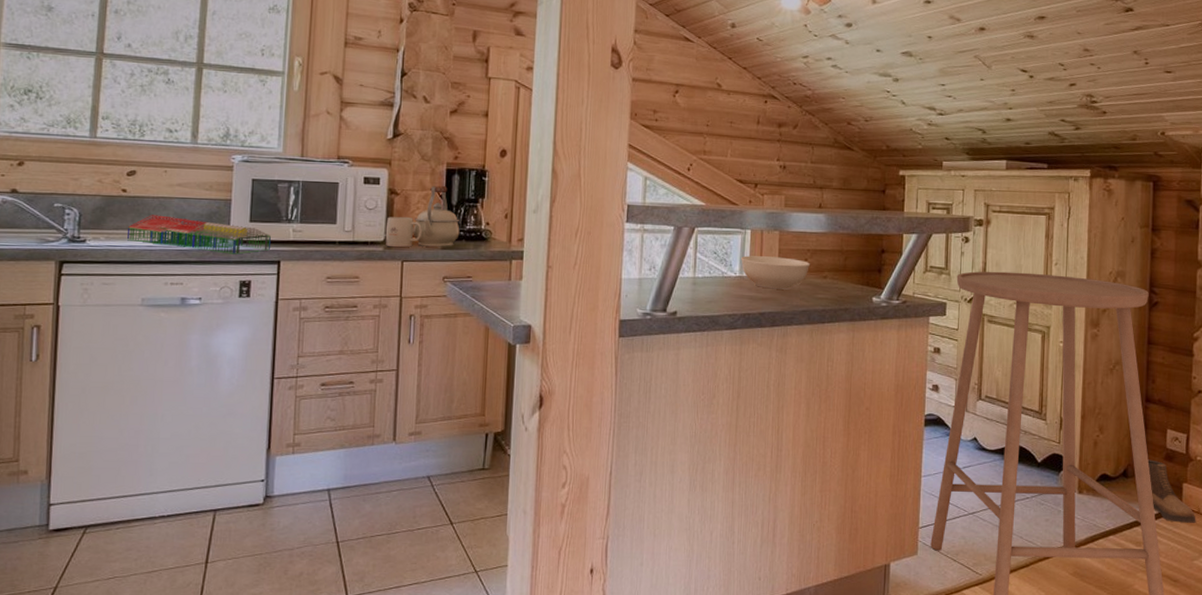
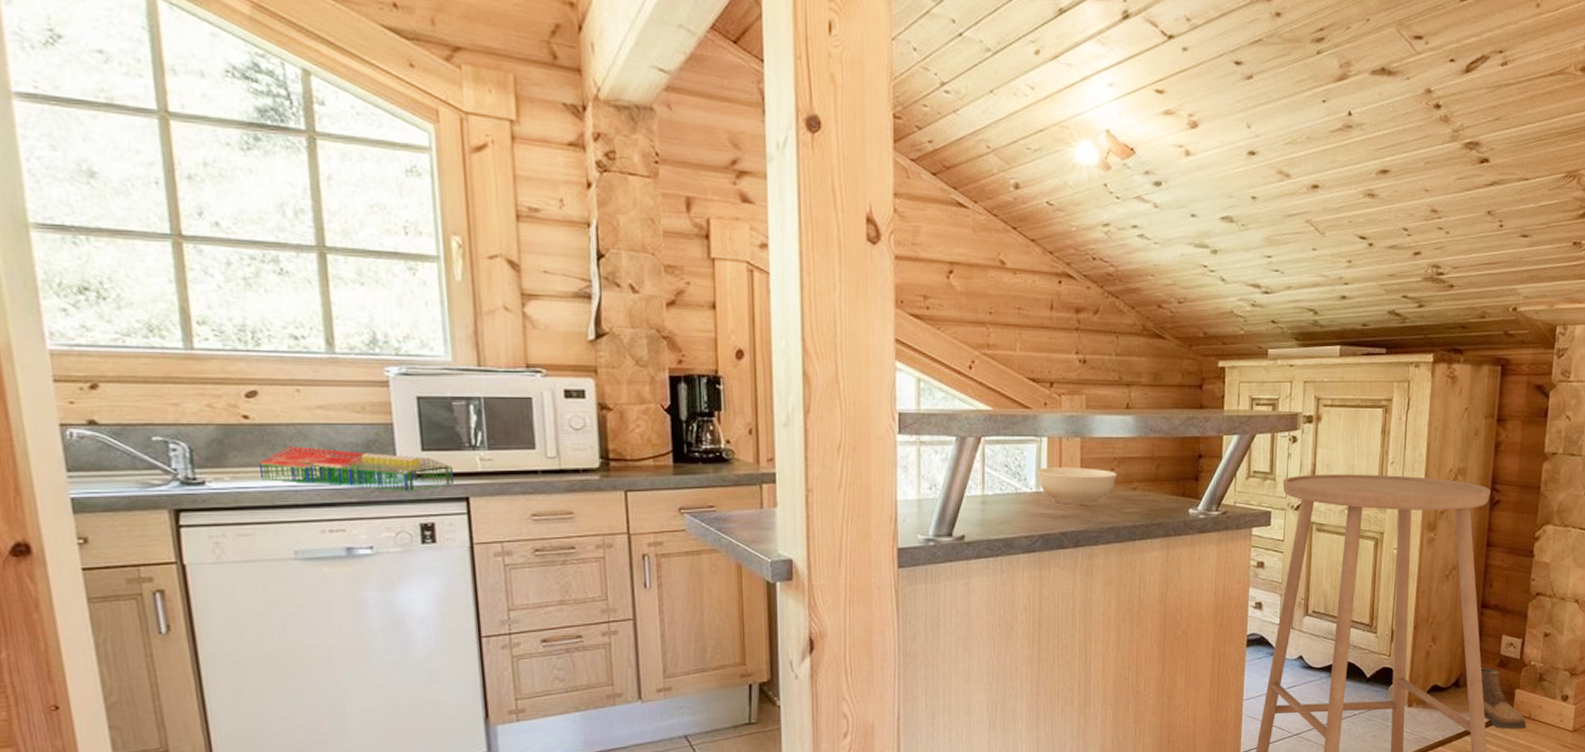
mug: present [385,216,423,248] -> none [599,436,648,475]
kettle: present [413,185,460,247] -> none [634,396,694,472]

